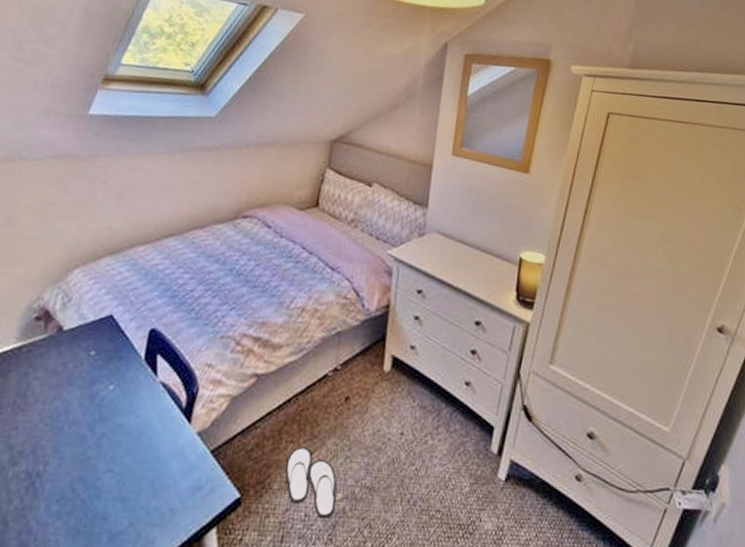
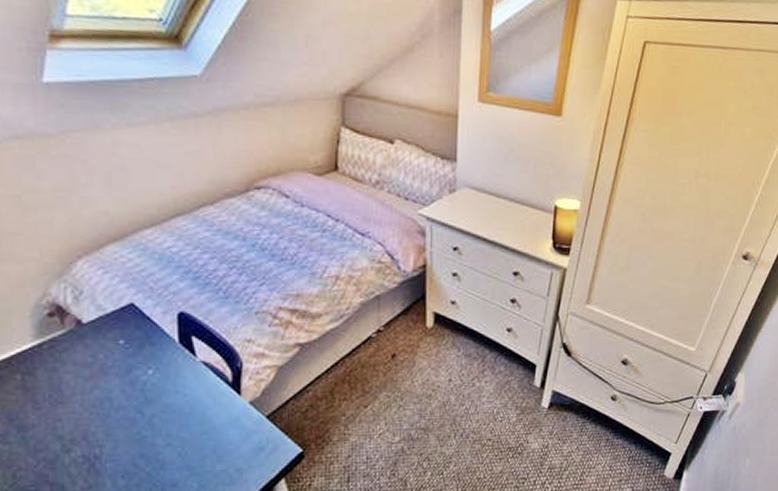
slippers: present [285,446,337,519] -> none [343,402,394,459]

